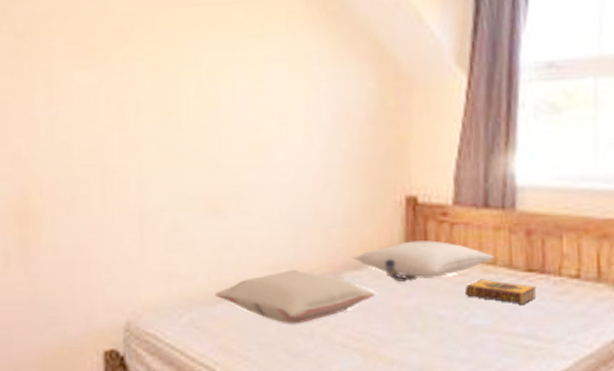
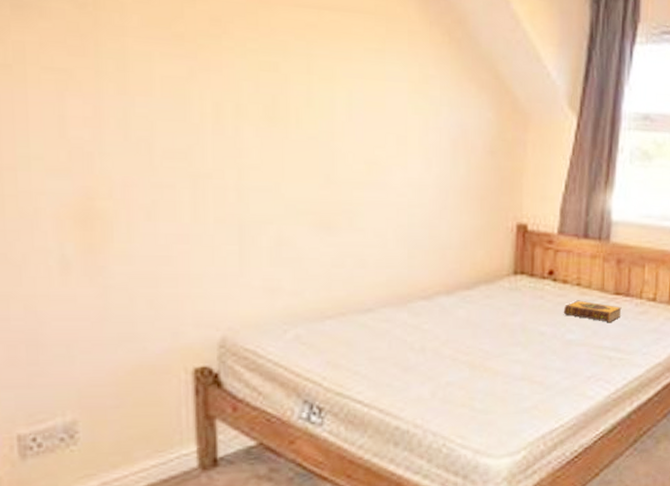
pillow: present [214,269,376,324] -> none [323,287,485,340]
pillow: present [352,240,495,282] -> none [464,265,591,301]

